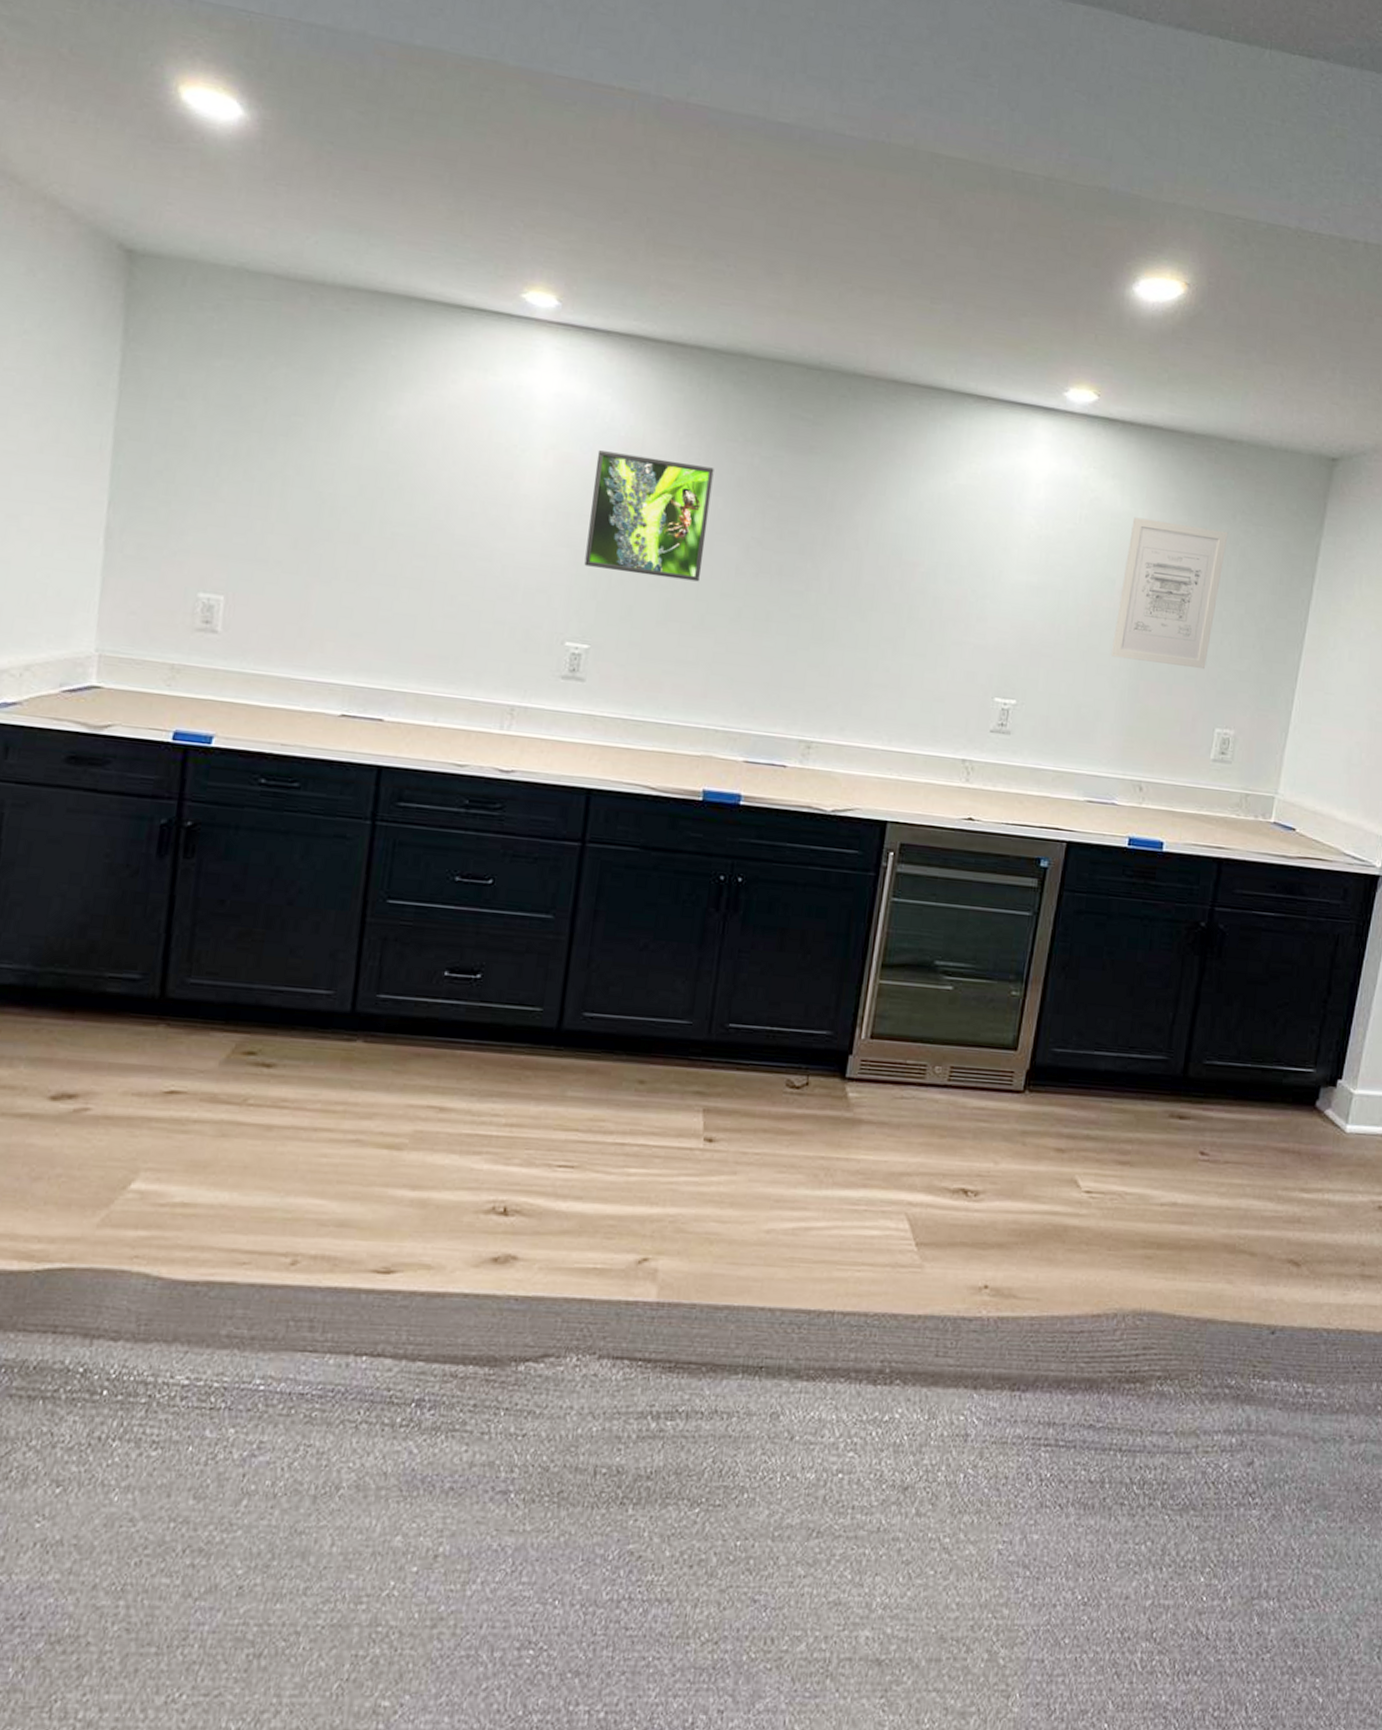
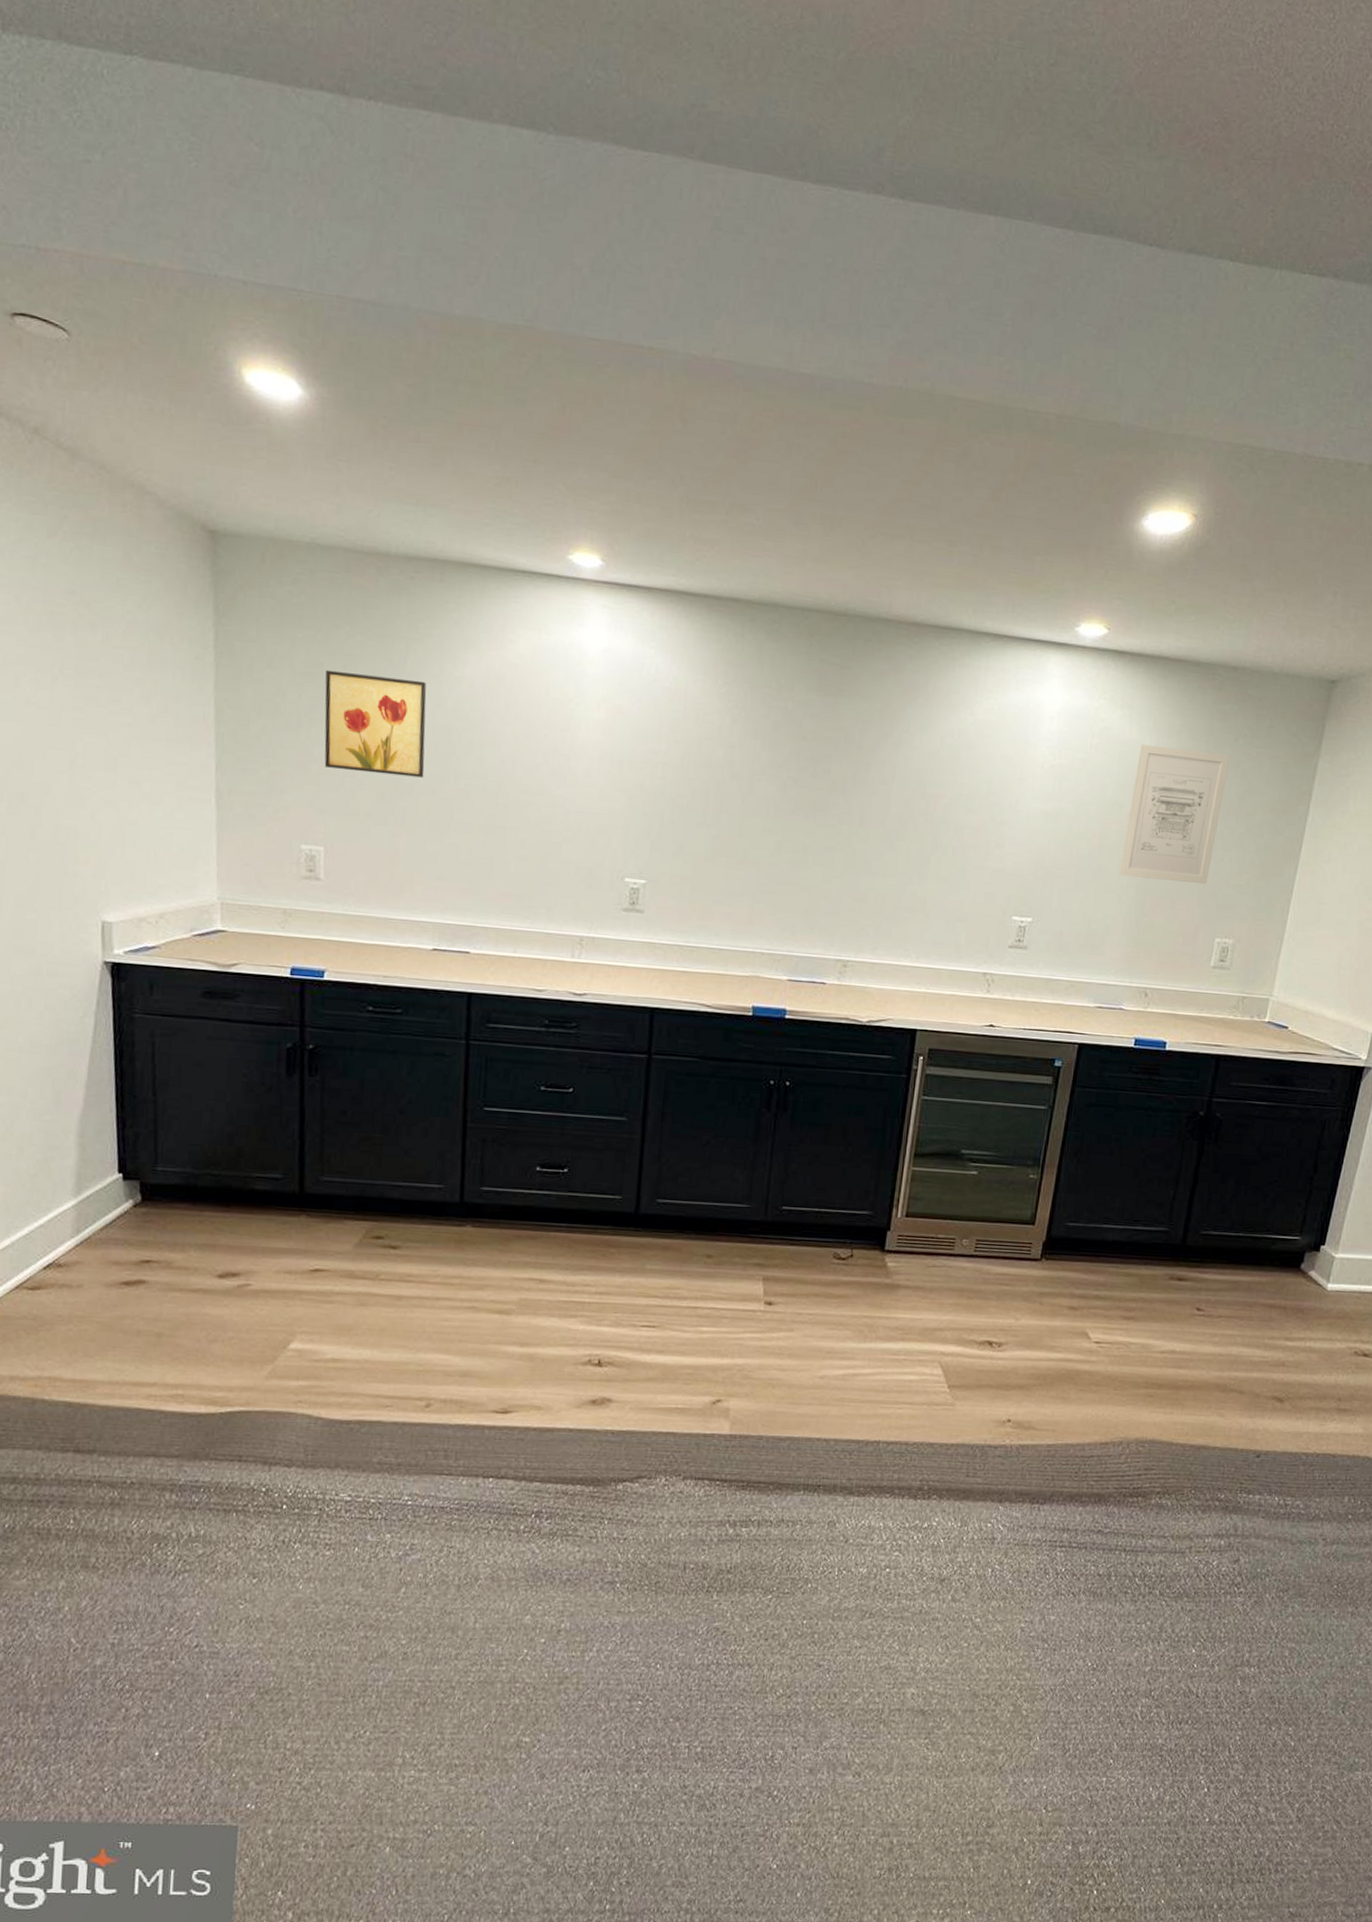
wall art: none [233,402,356,524] -> present [324,669,427,778]
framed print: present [584,450,714,582] -> none [638,701,752,819]

